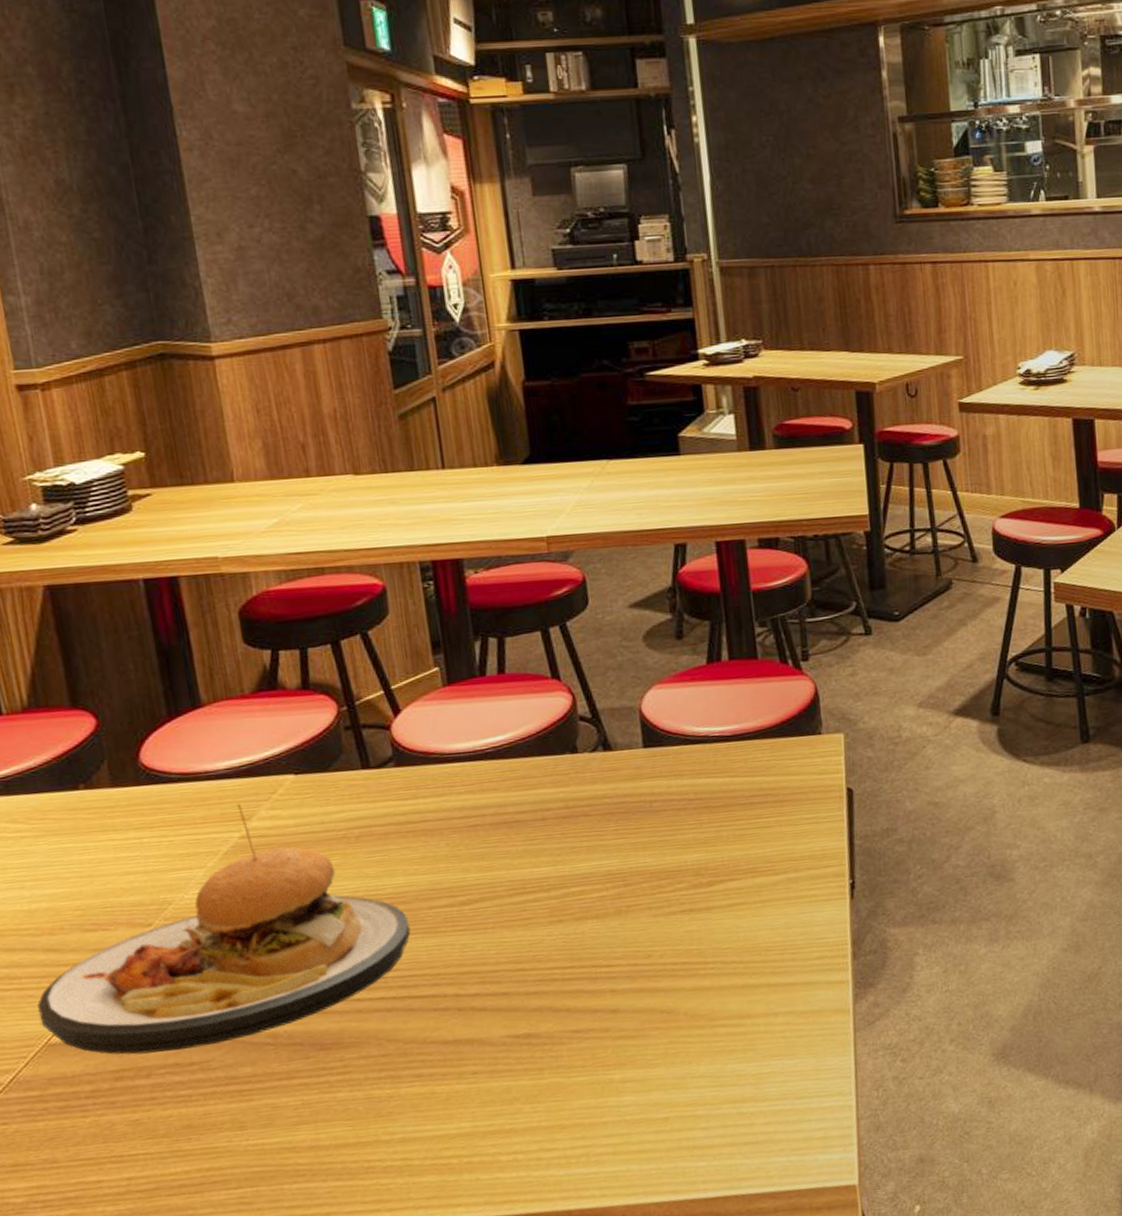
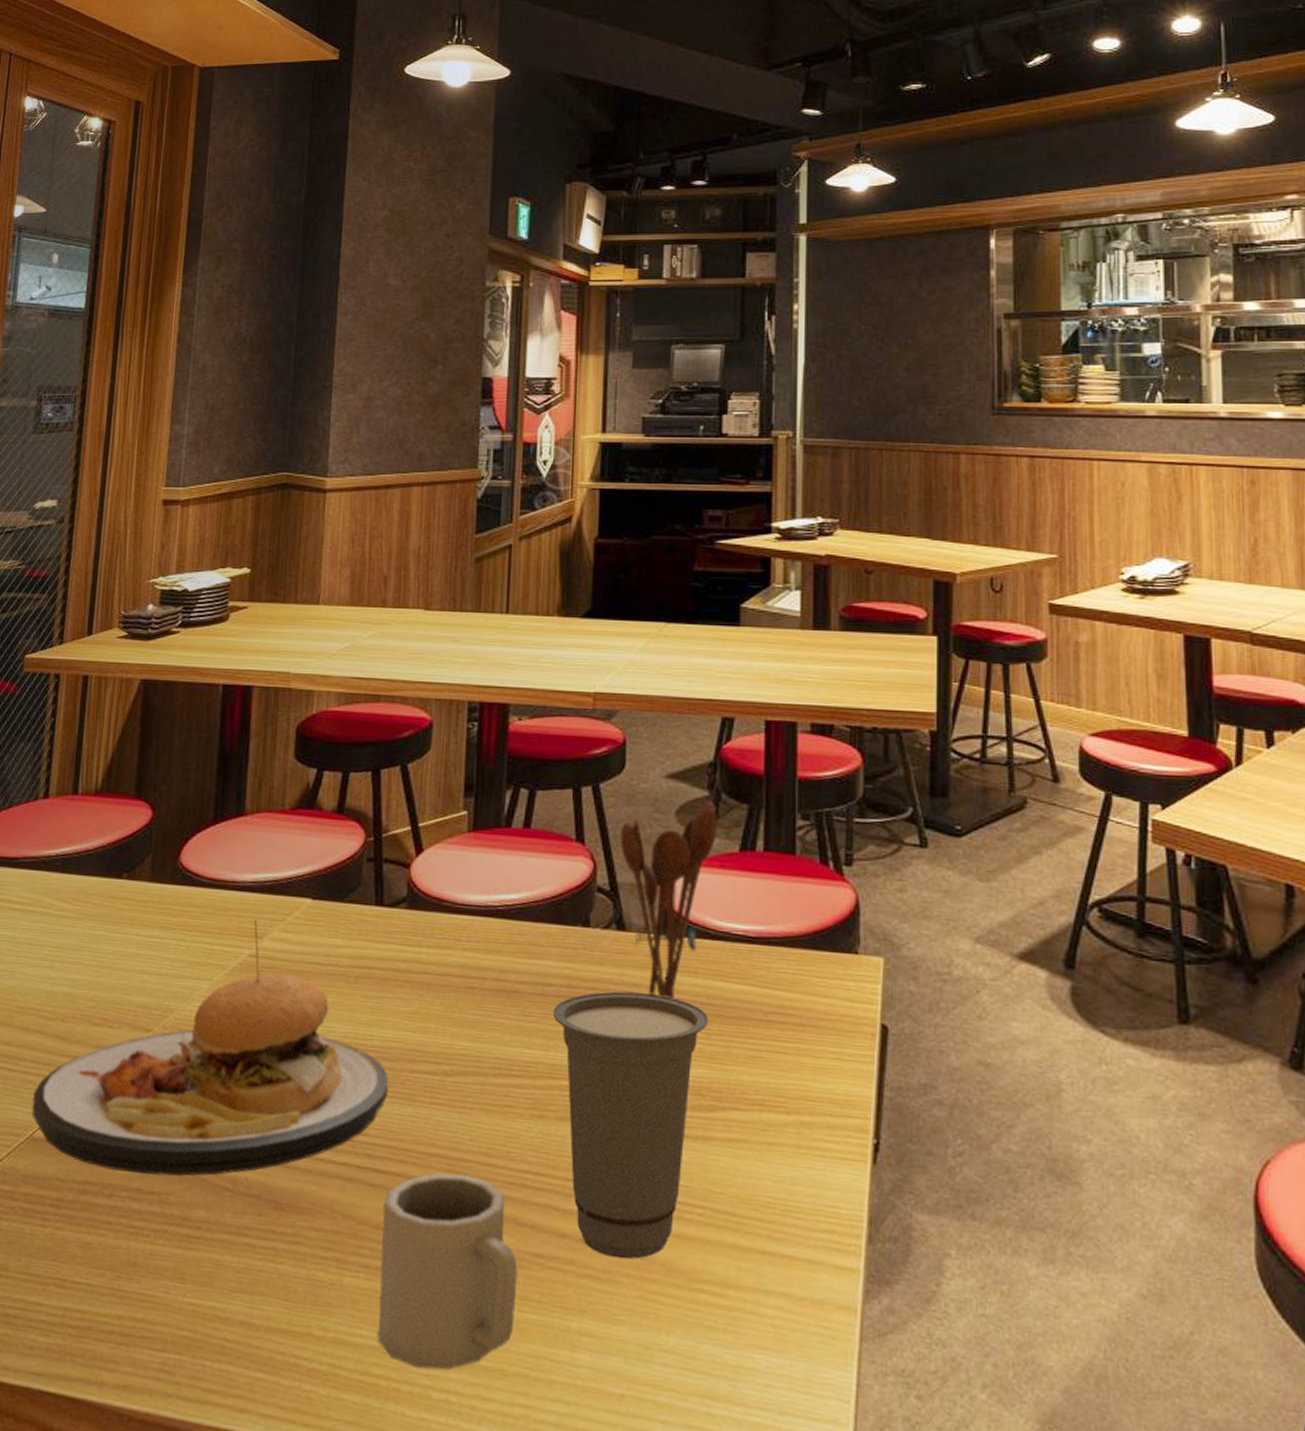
cup: none [425,982,565,1143] -> present [378,1173,518,1370]
cup: none [555,799,699,1019] -> present [552,991,709,1260]
utensil holder: none [593,623,684,802] -> present [620,802,717,999]

